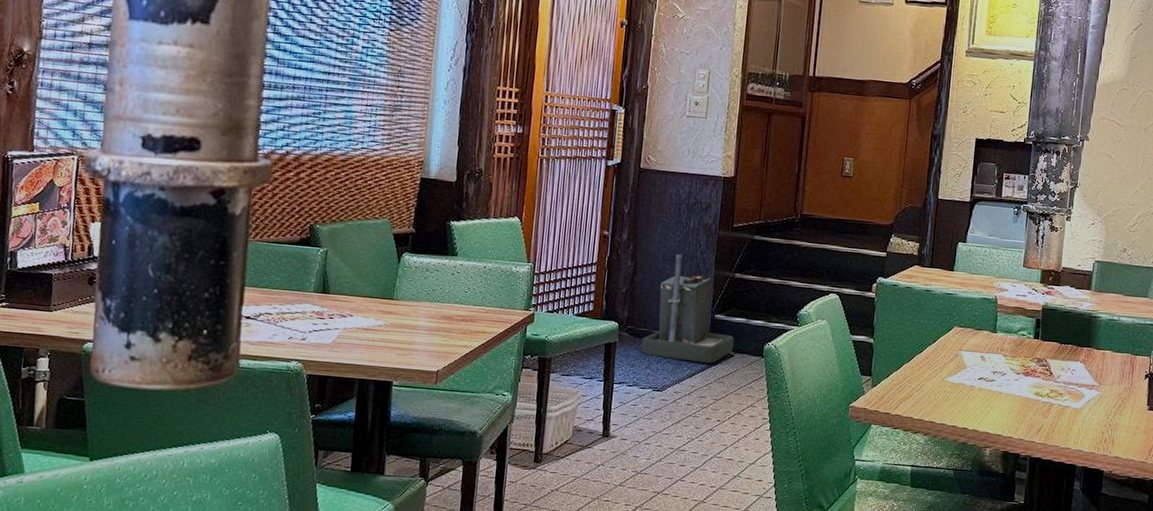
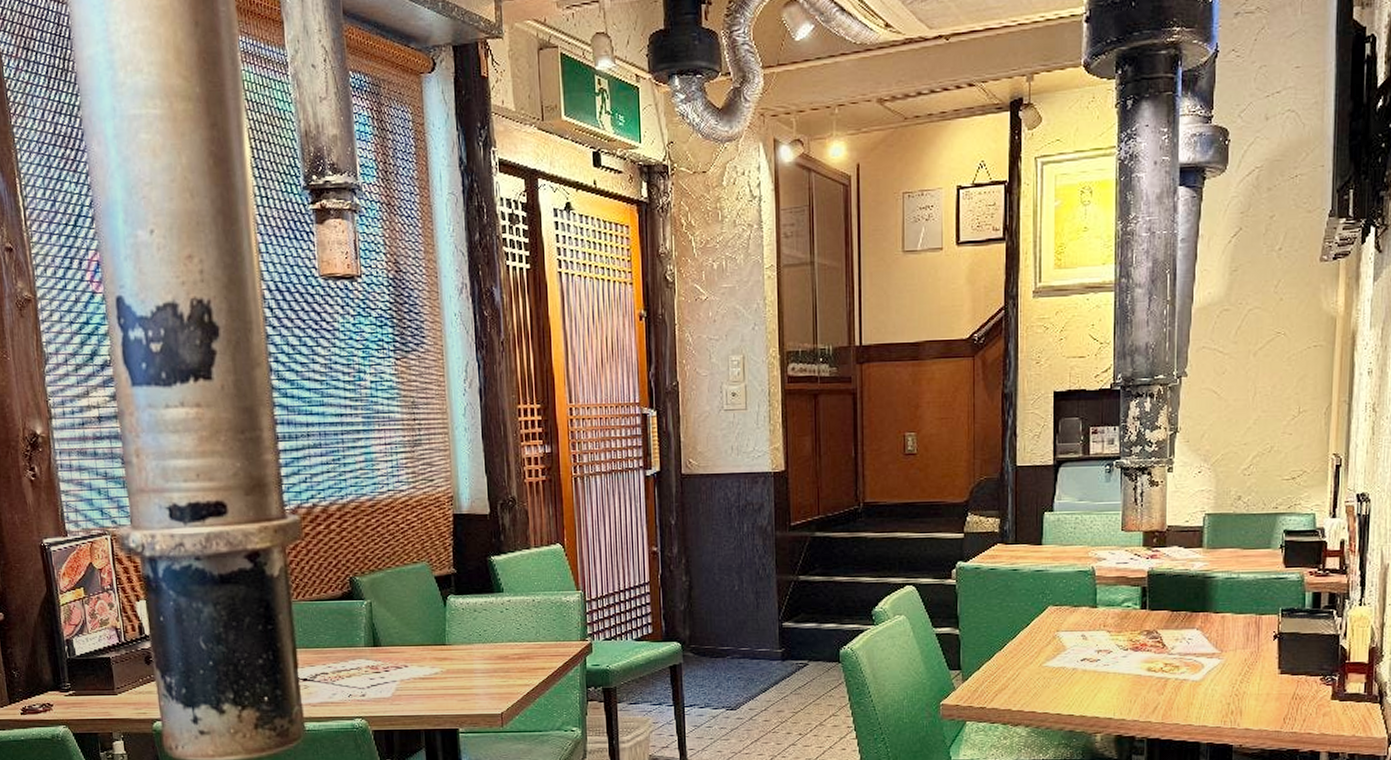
utility box: present [641,253,735,364] -> none [708,561,807,676]

